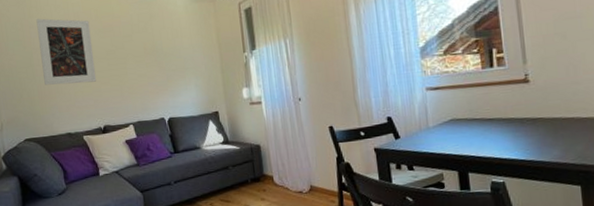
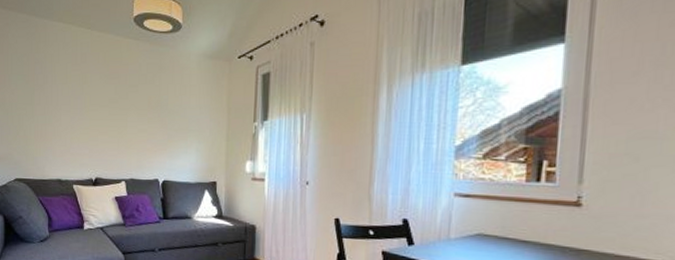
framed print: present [36,18,97,86] -> none [42,55,96,130]

